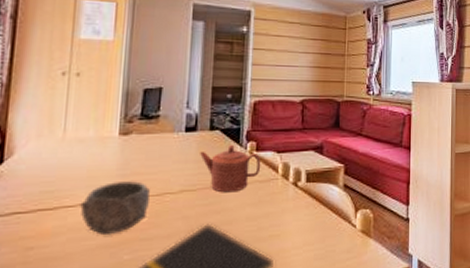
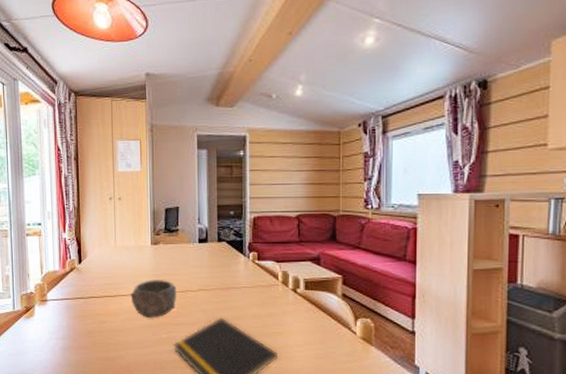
teapot: present [200,145,261,193] -> none [211,255,263,294]

